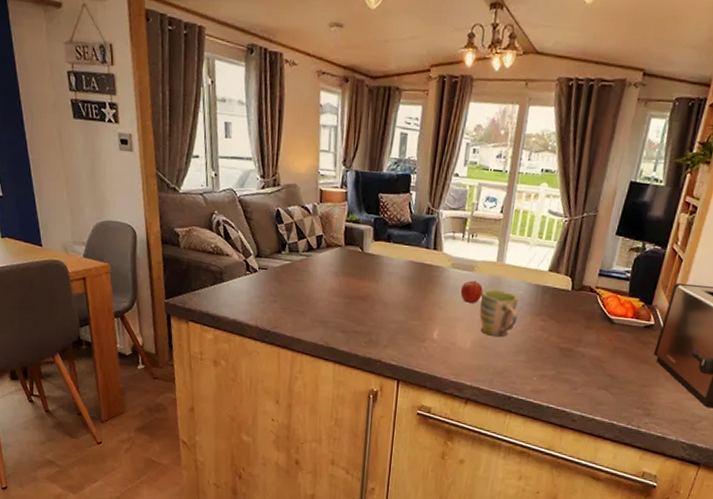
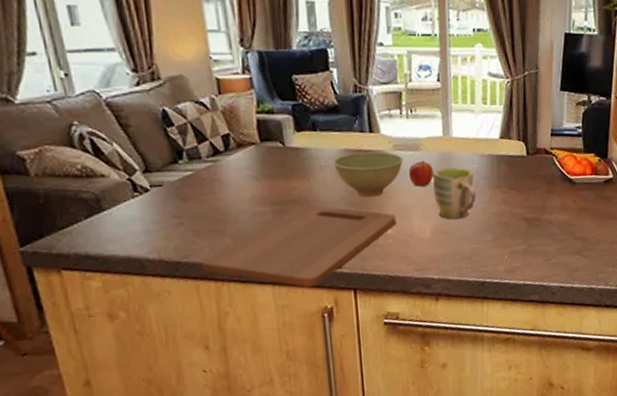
cutting board: none [284,303,444,372] -> present [200,205,397,288]
bowl: none [399,265,458,305] -> present [332,151,403,197]

